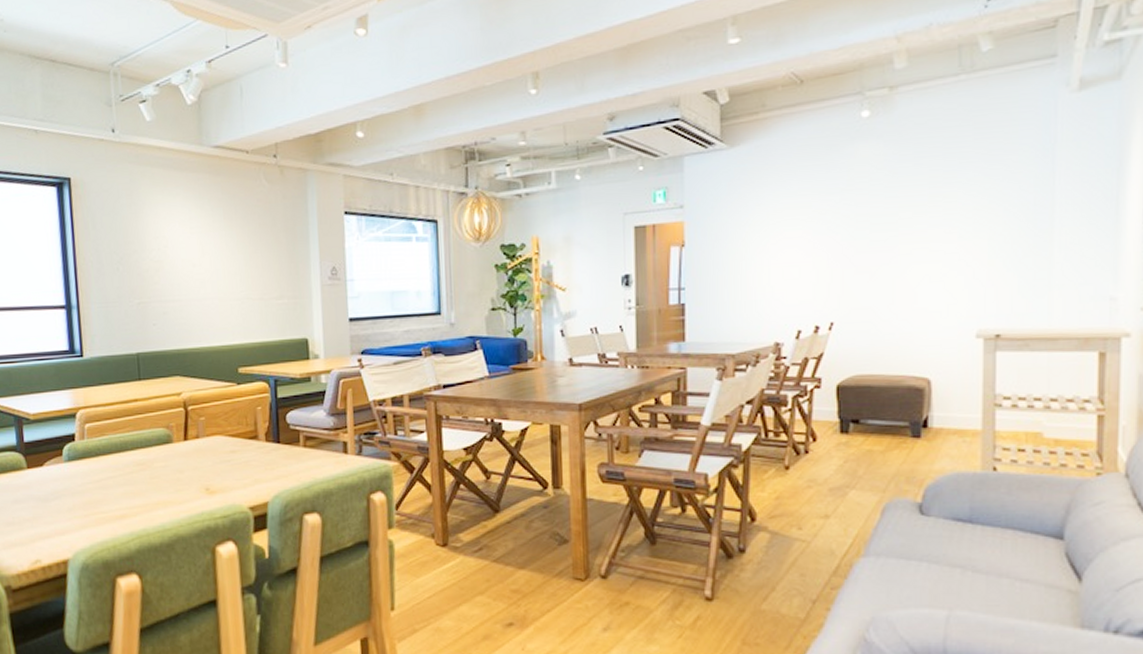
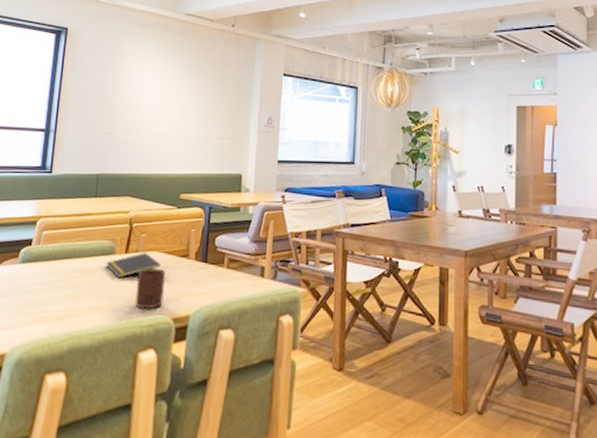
notepad: none [164,438,227,469] -> present [106,253,161,279]
cup: none [202,455,236,499] -> present [135,268,165,309]

